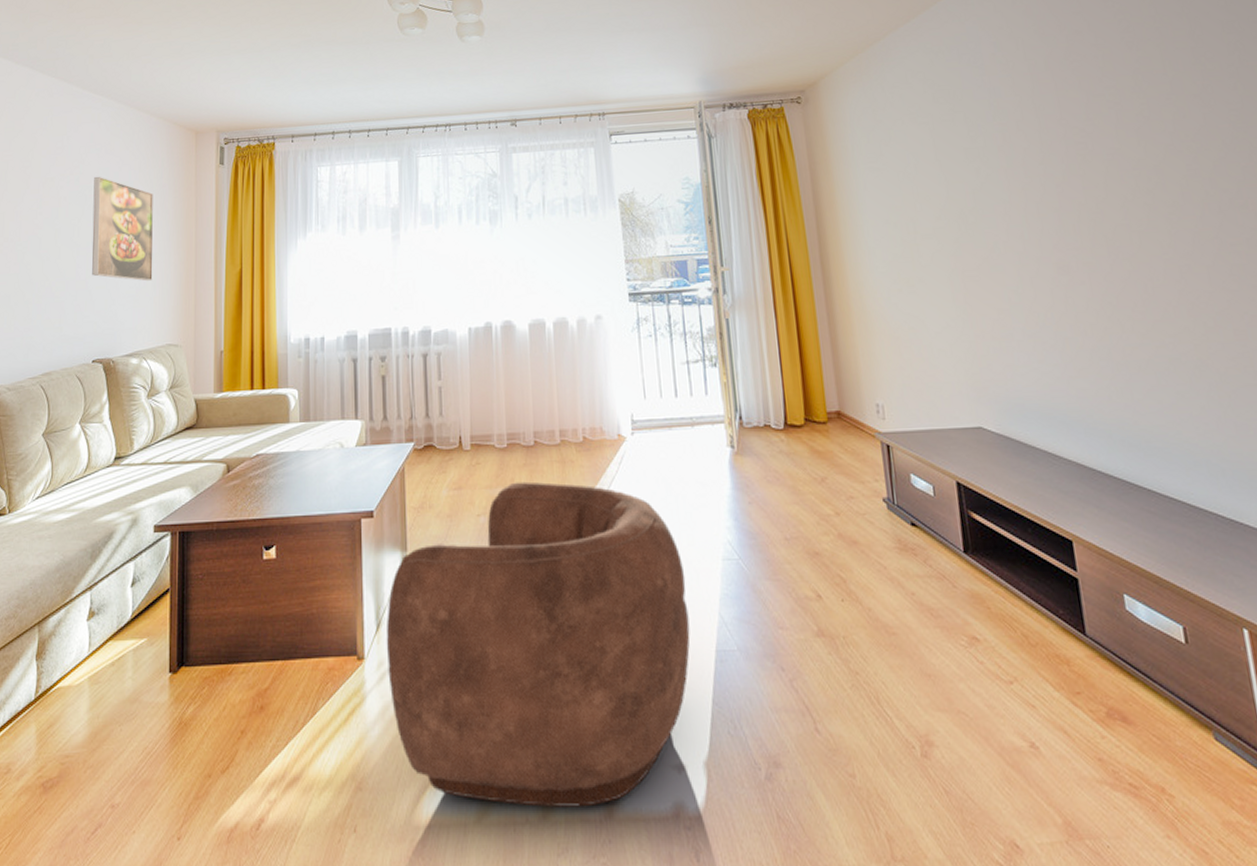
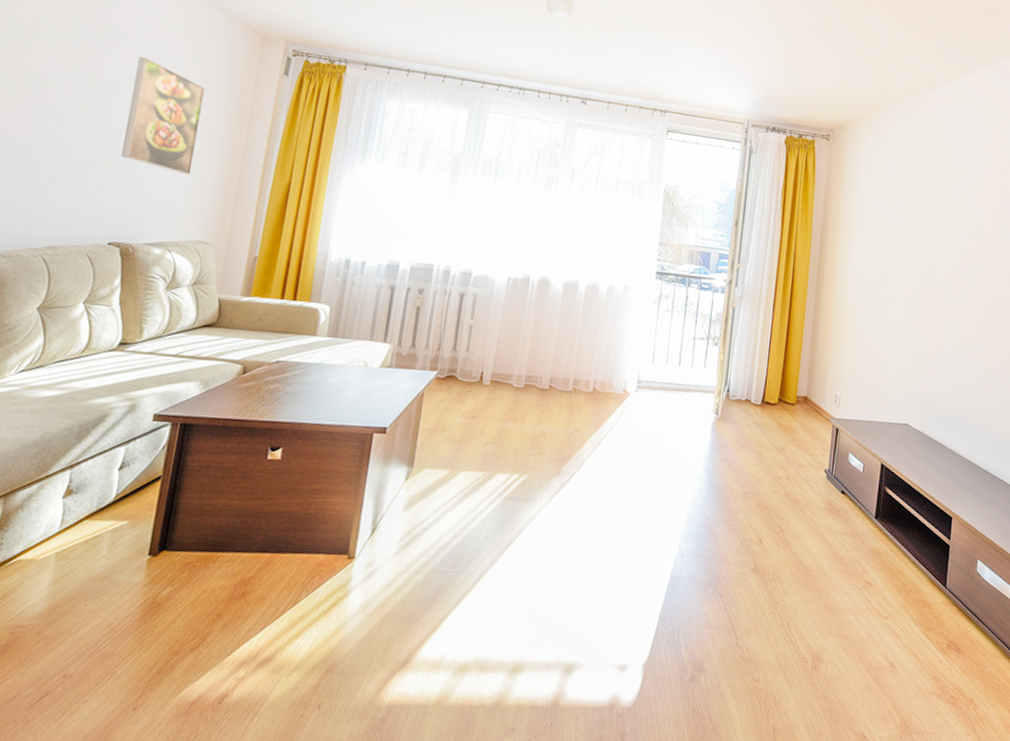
armchair: present [386,481,690,807] -> none [374,418,658,696]

